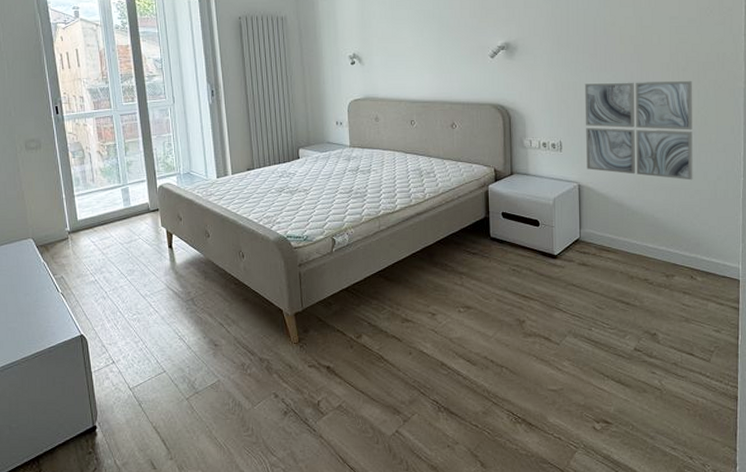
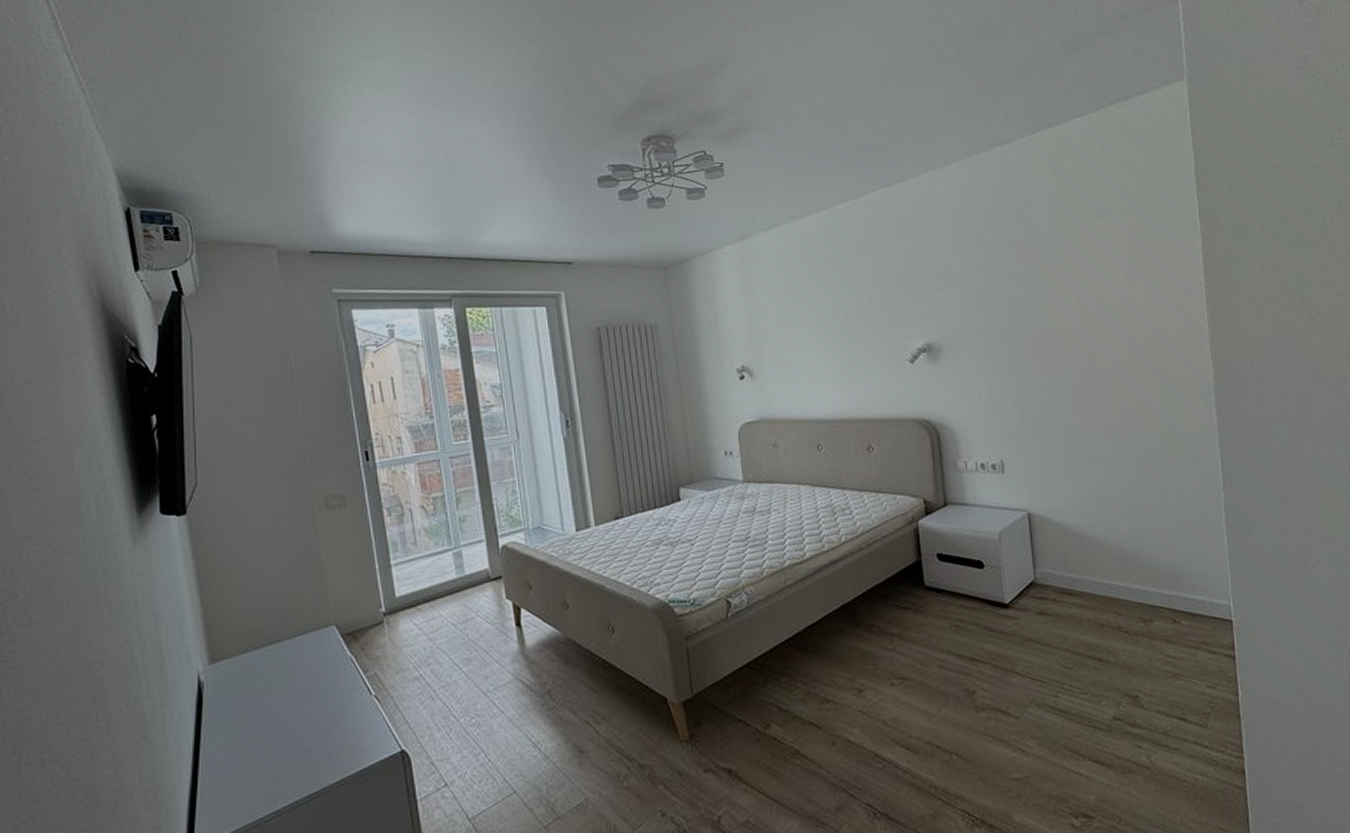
wall art: present [584,80,693,181] -> none [1025,378,1165,500]

